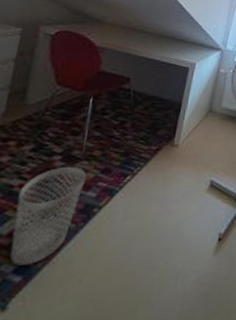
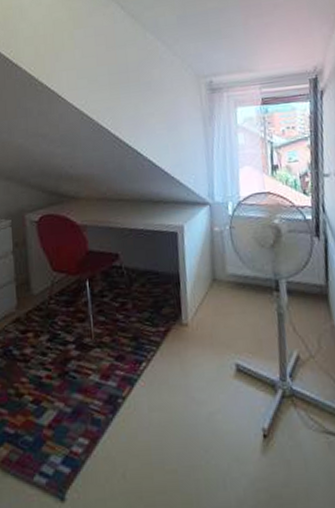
wastebasket: present [10,167,87,266] -> none [48,355,103,457]

